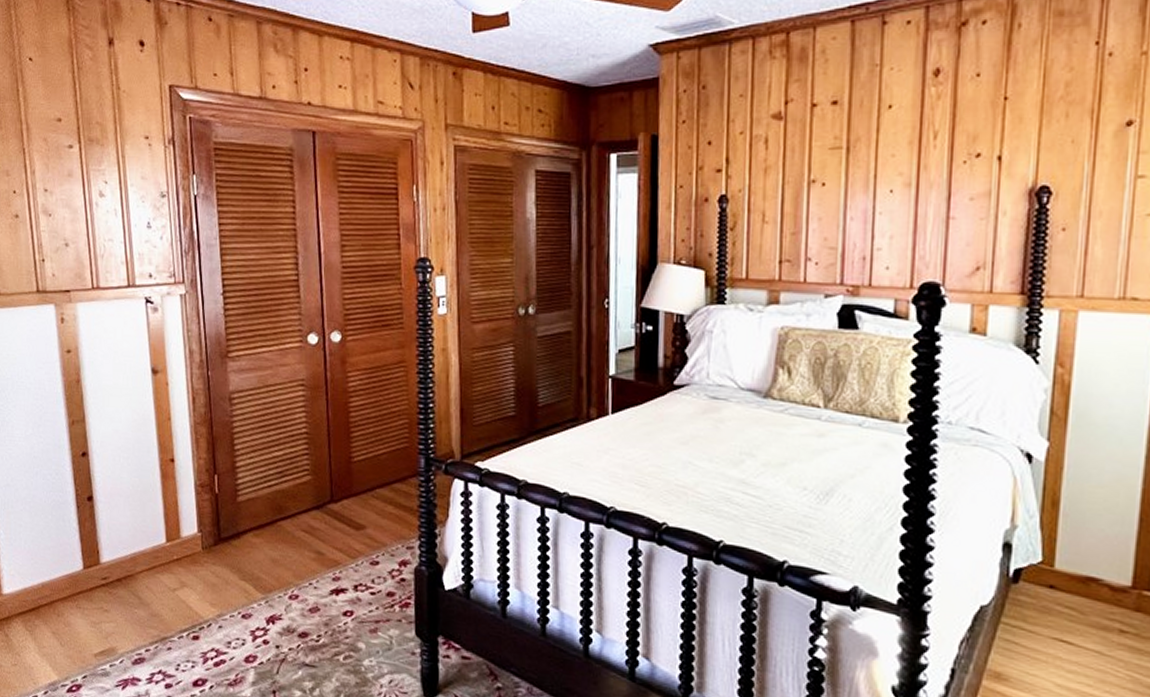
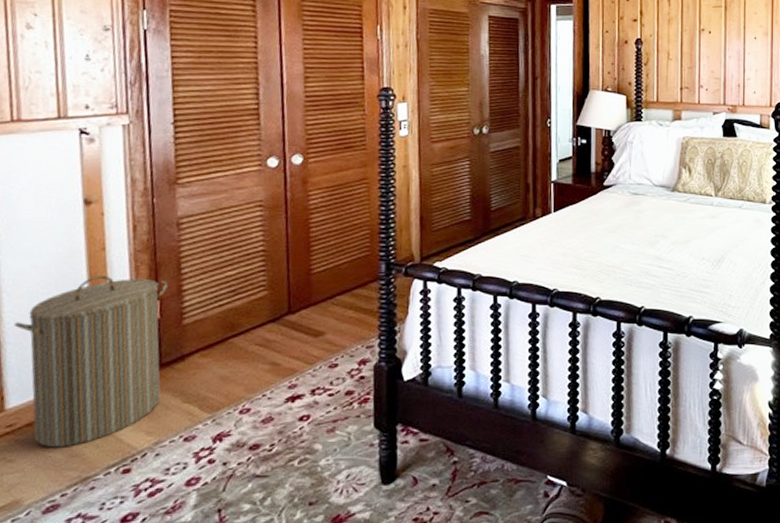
laundry hamper: none [103,445,223,606] -> present [13,276,168,448]

